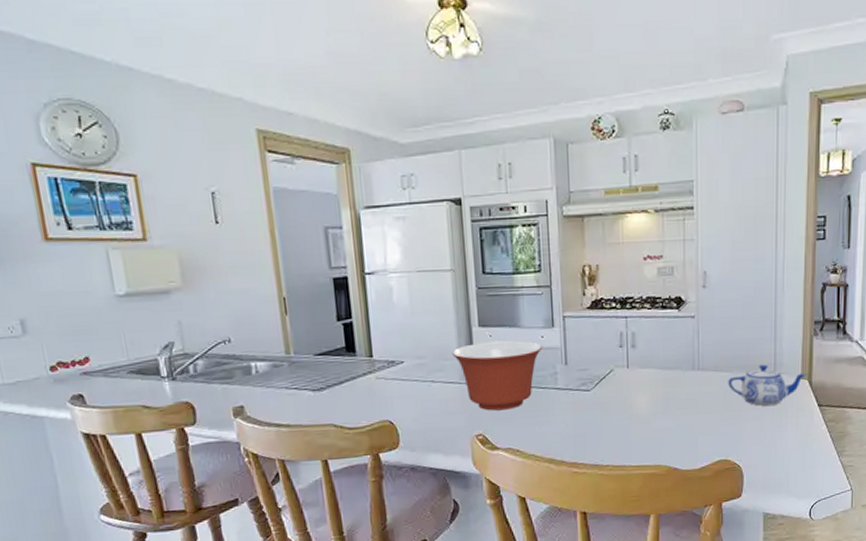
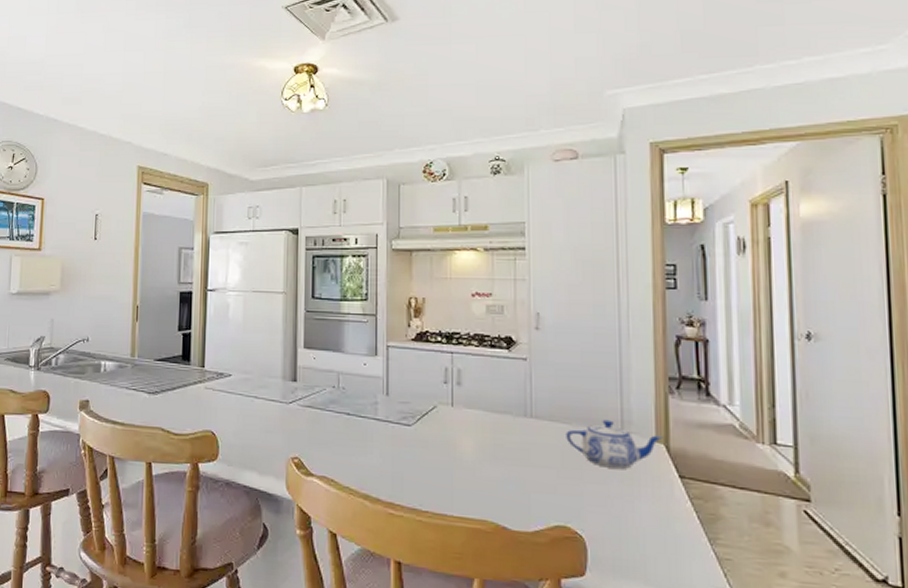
mixing bowl: present [451,340,543,411] -> none [276,363,365,435]

